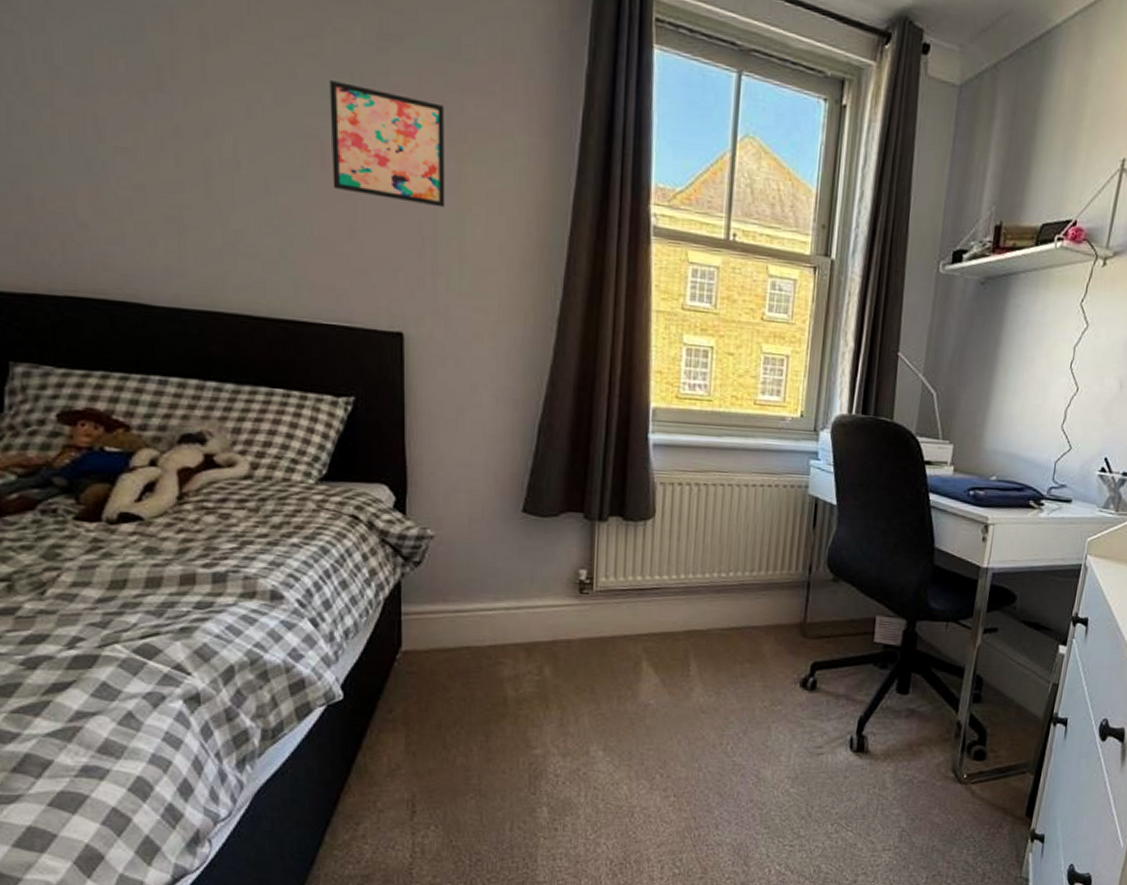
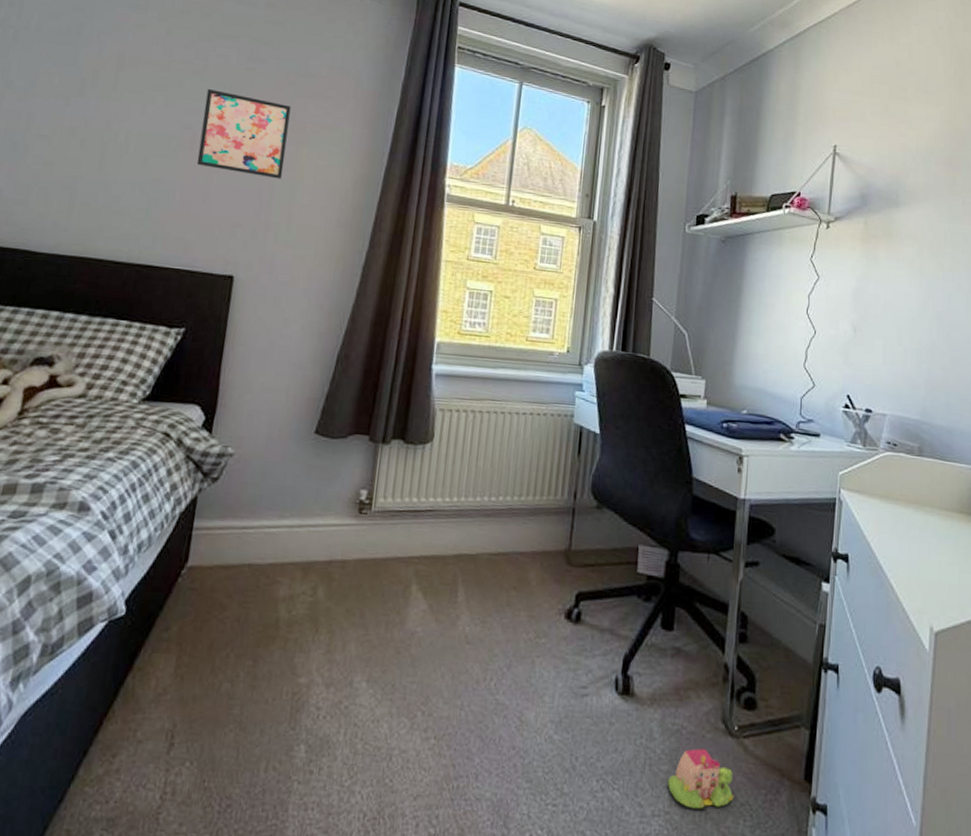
toy house: none [898,794,960,843] -> present [668,748,734,809]

